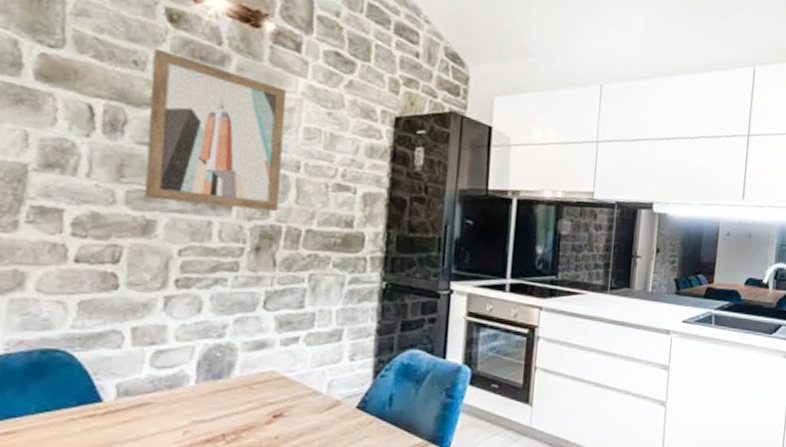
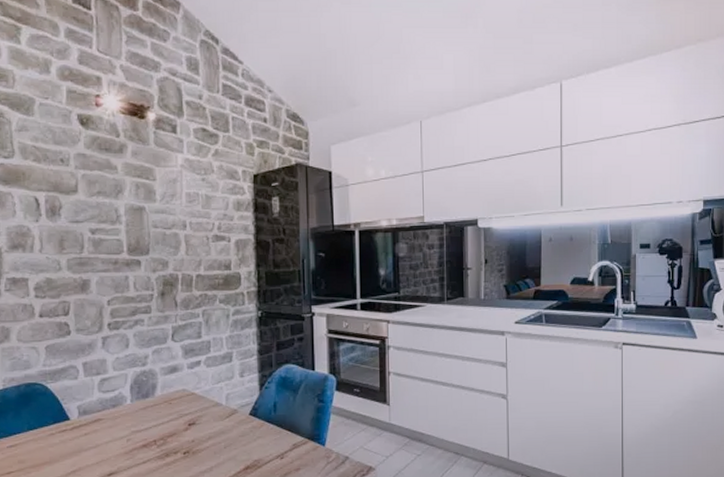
wall art: present [143,48,287,211] -> none [73,147,175,264]

